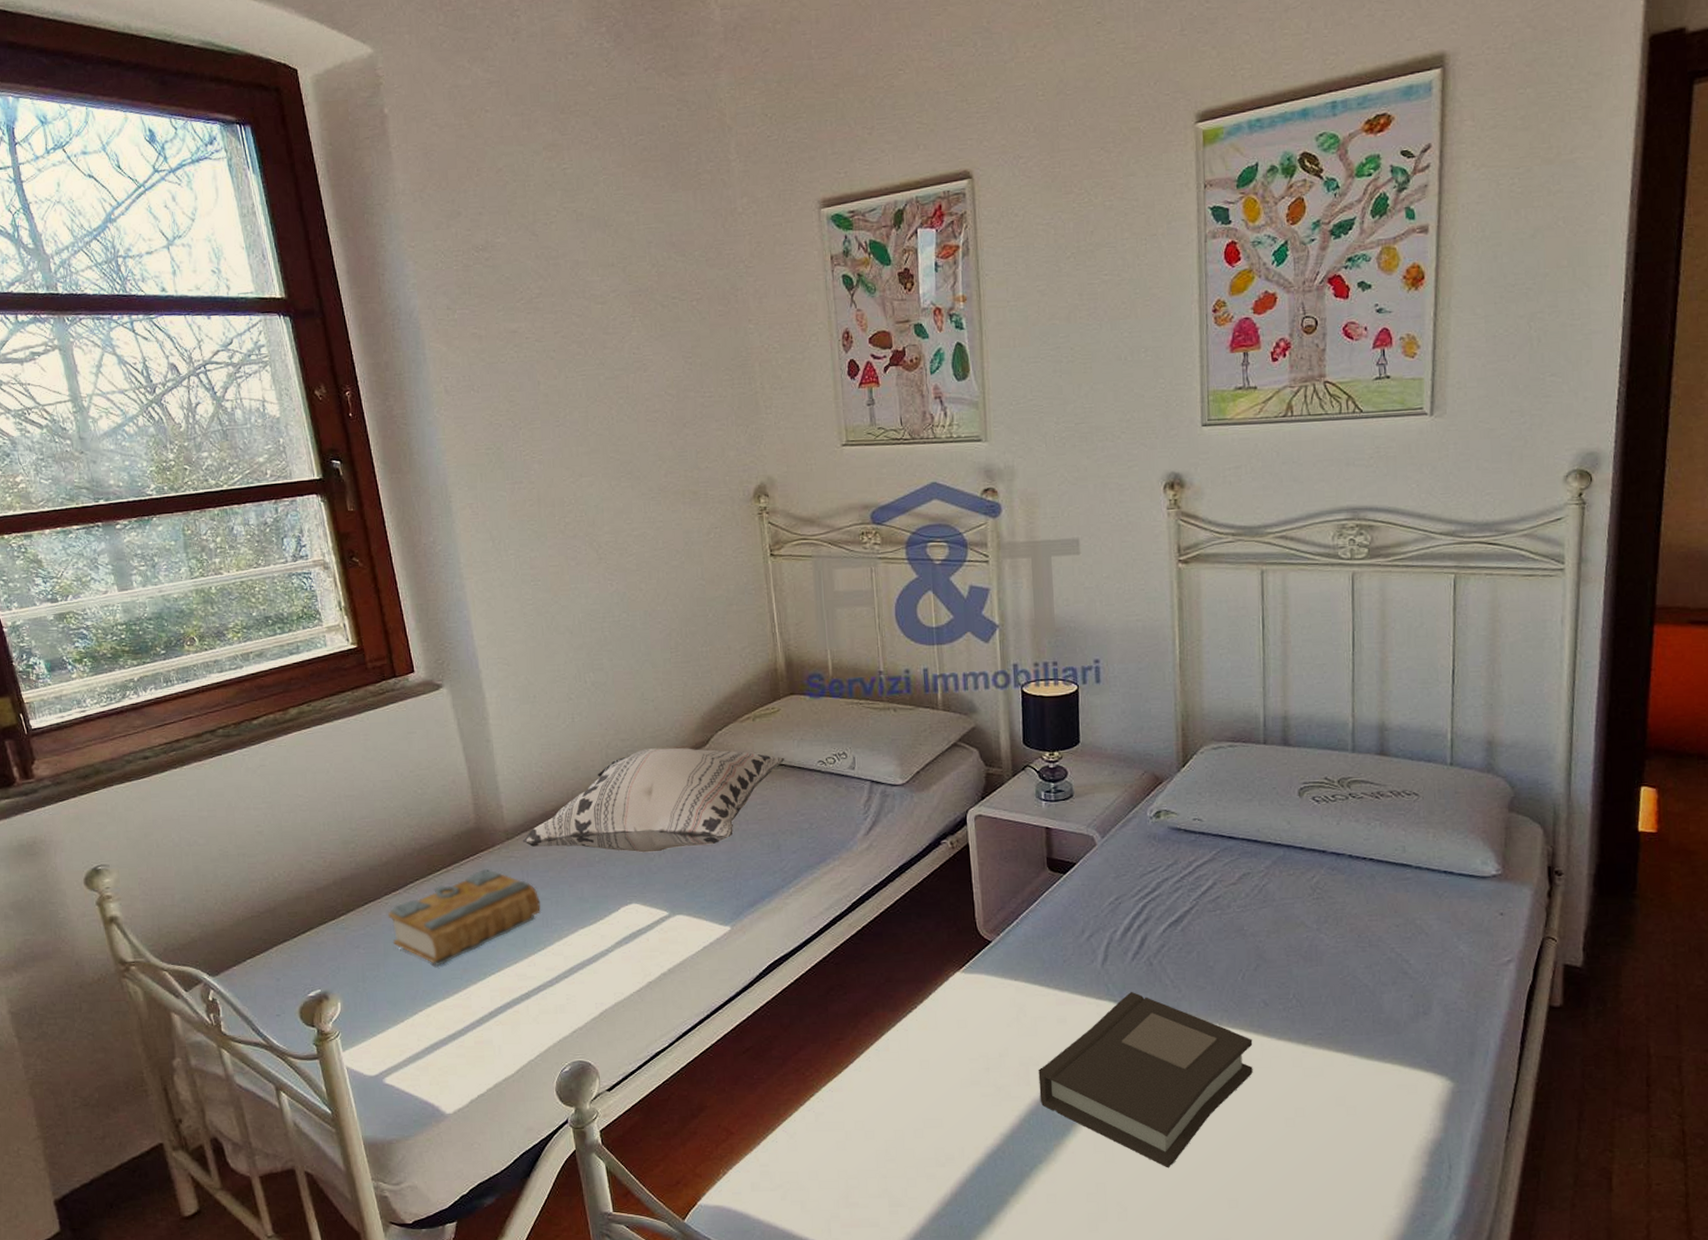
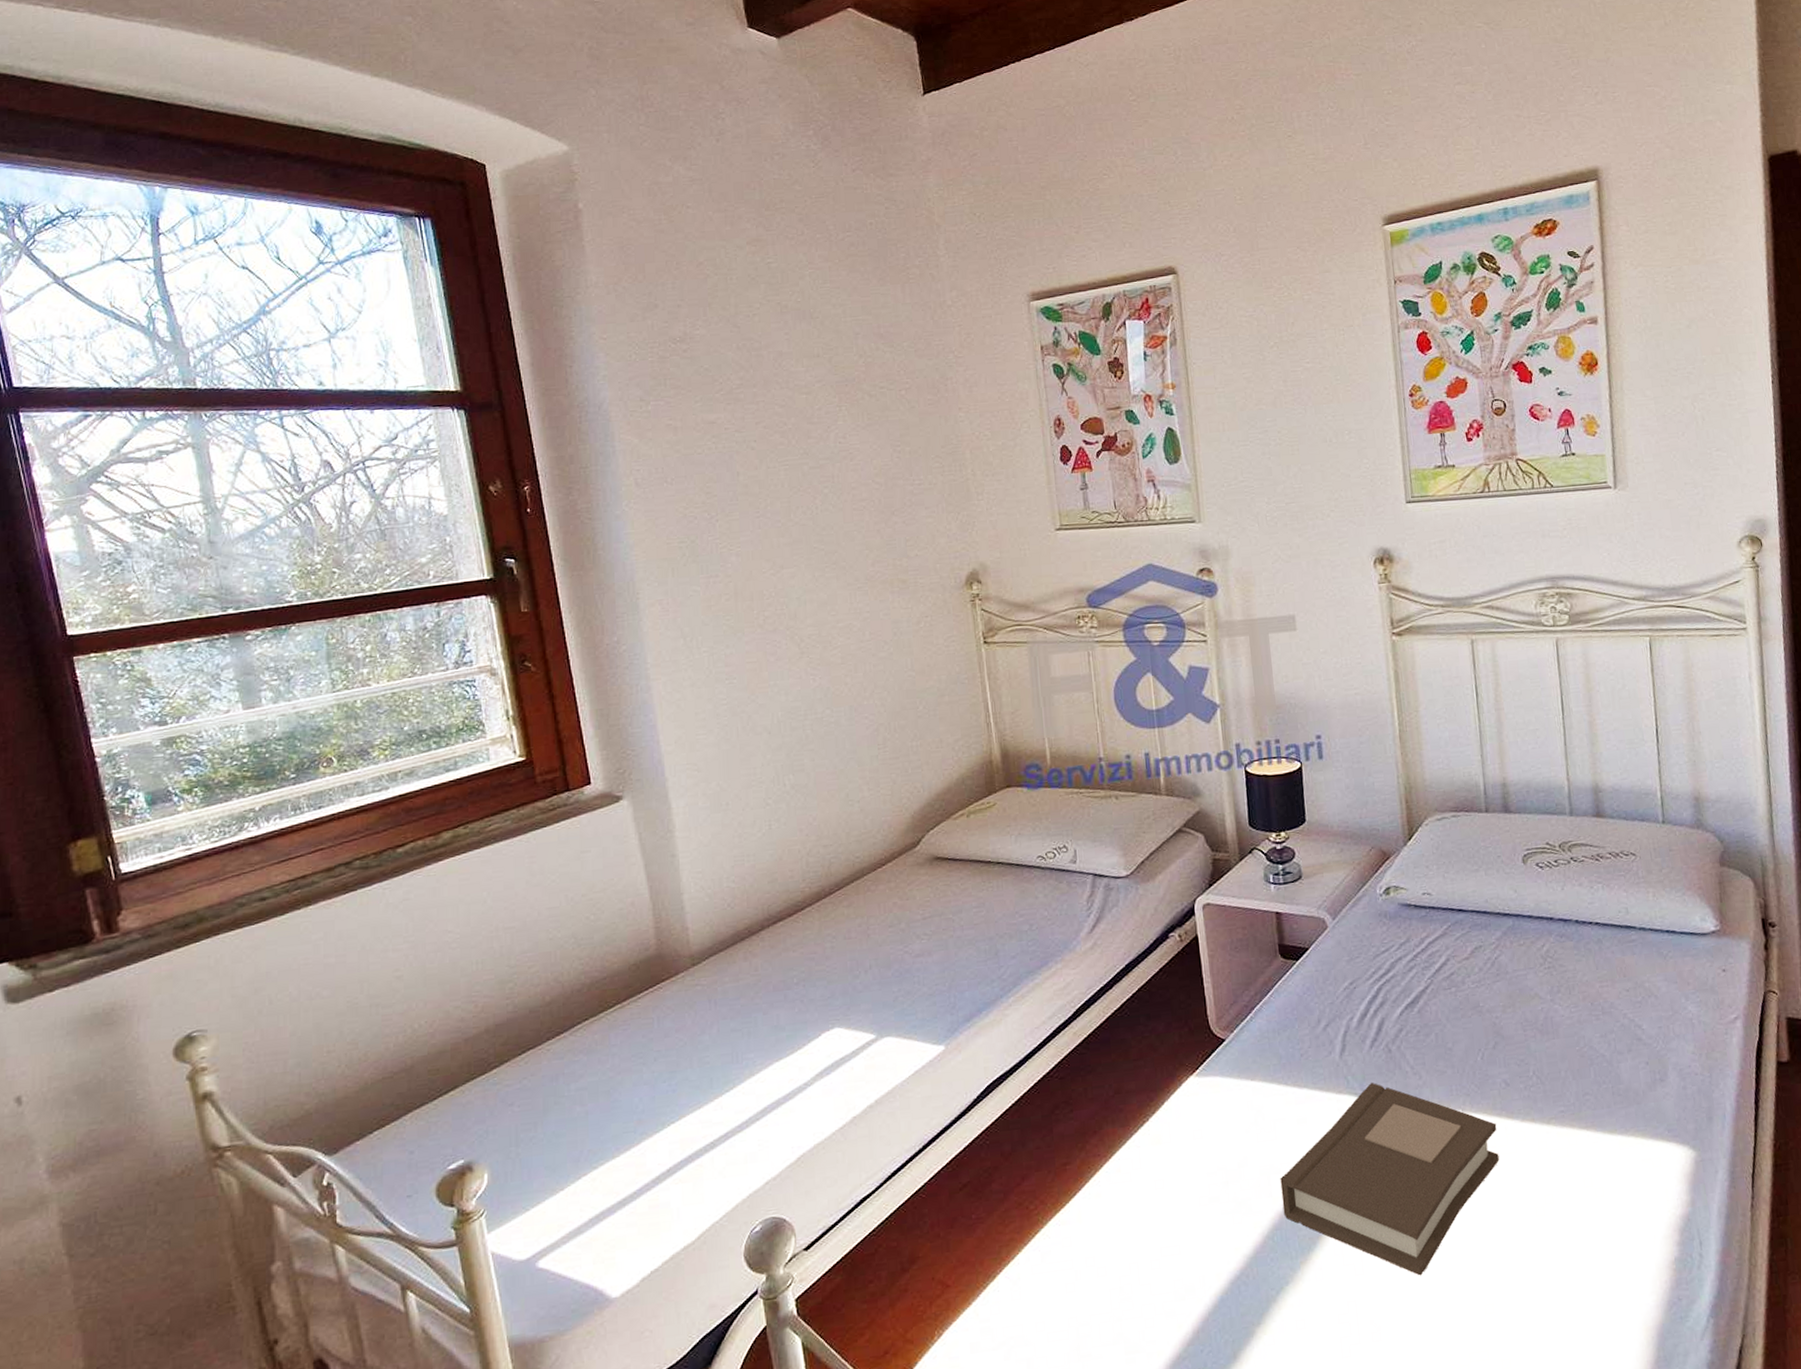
book: present [388,869,541,966] -> none [550,1001,730,1119]
decorative pillow: present [522,748,785,853] -> none [710,850,1002,972]

